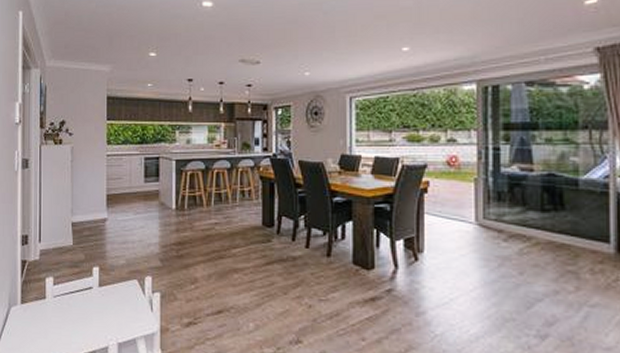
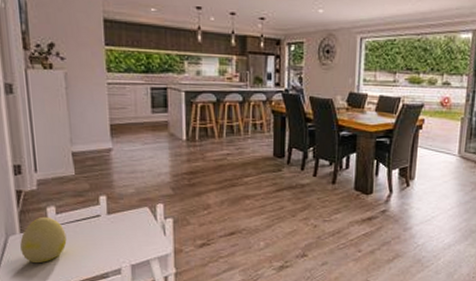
decorative egg: none [20,287,61,337] -> present [20,216,67,264]

